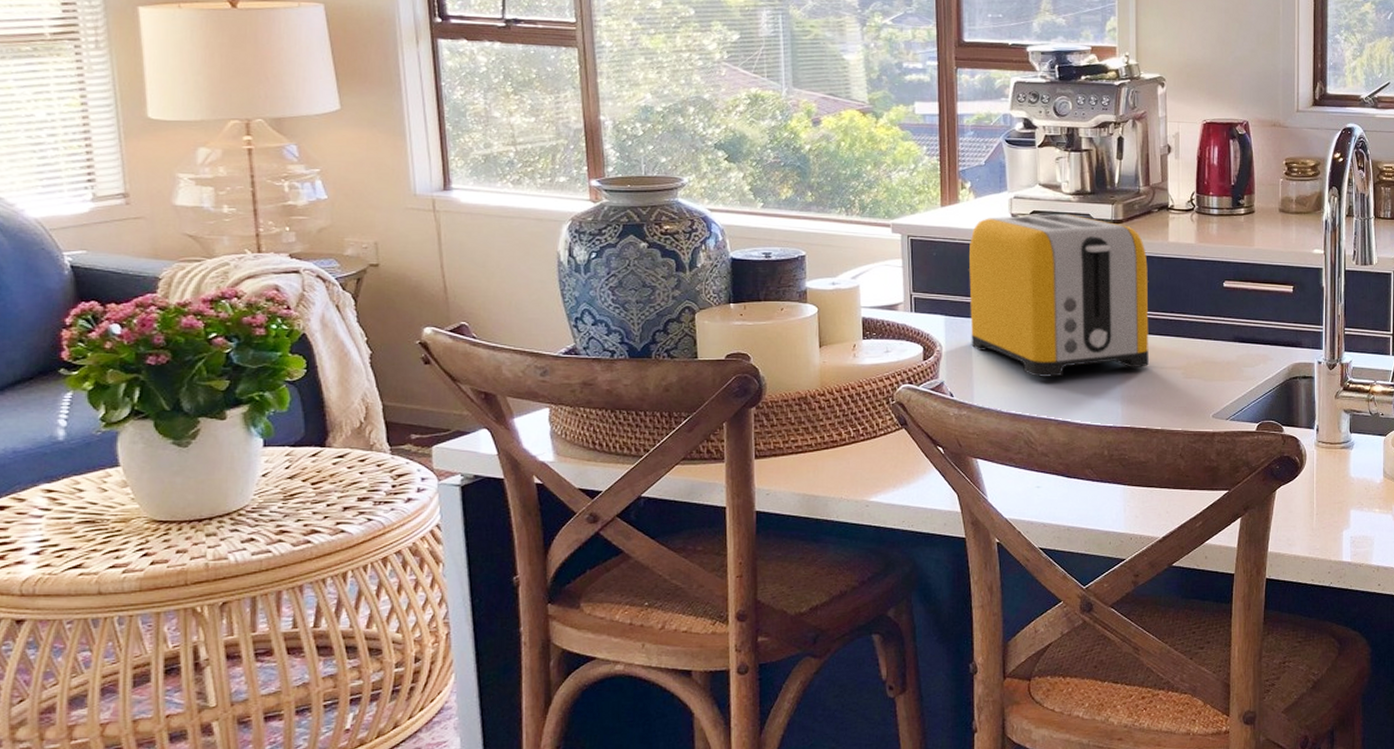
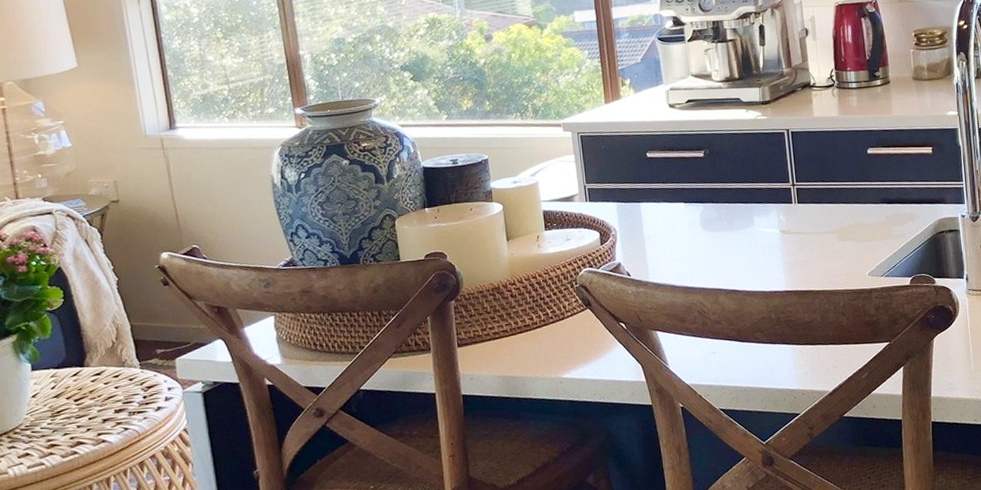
toaster: present [969,214,1149,377] -> none [633,99,805,252]

